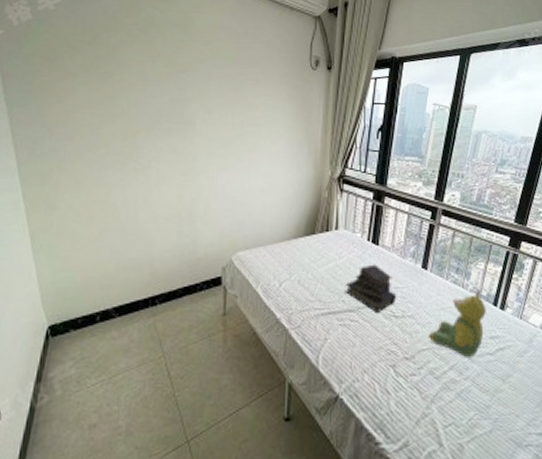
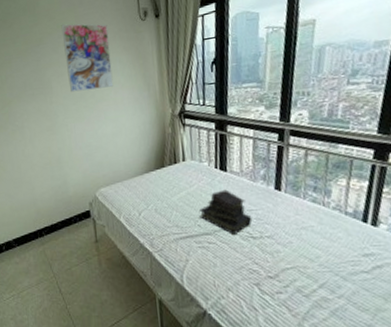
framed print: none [217,53,273,136] -> present [61,24,114,92]
teddy bear: present [429,288,486,358] -> none [291,205,355,277]

